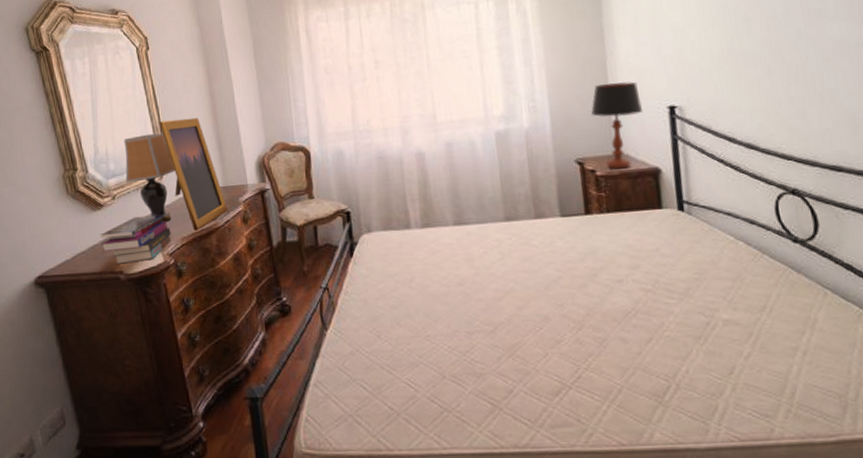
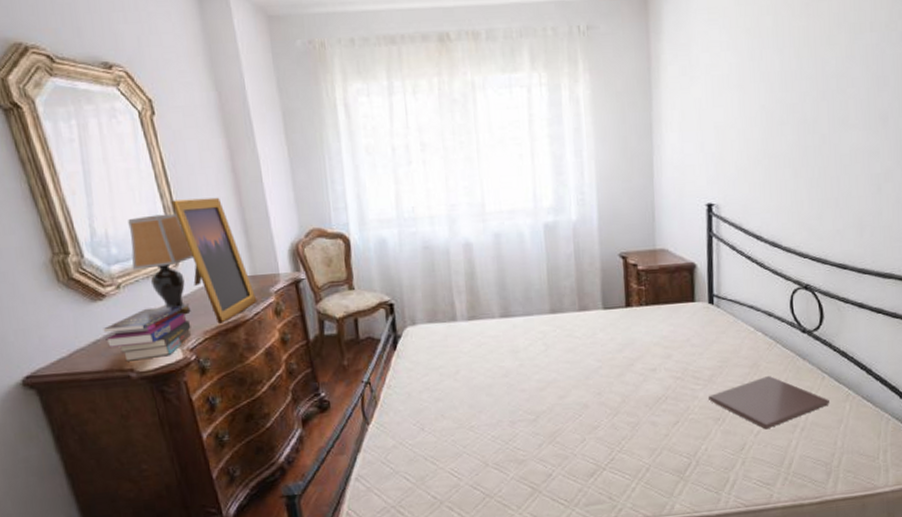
table lamp: present [591,81,642,170] -> none [636,178,683,264]
plaque: none [686,291,836,352] -> present [709,376,829,430]

